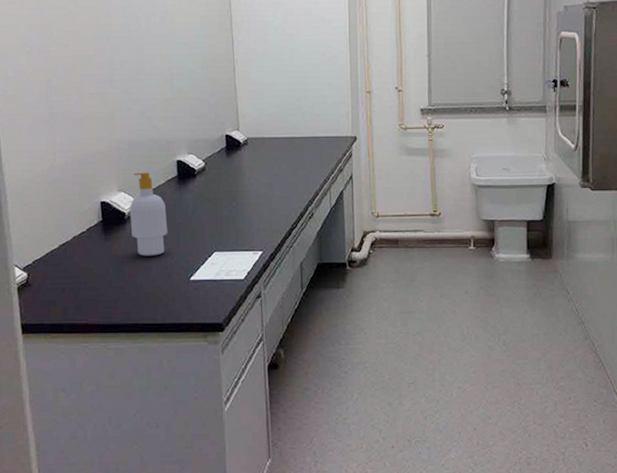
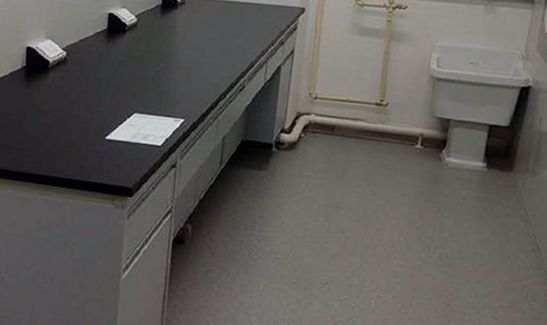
soap bottle: present [130,172,168,256] -> none [53,21,92,109]

